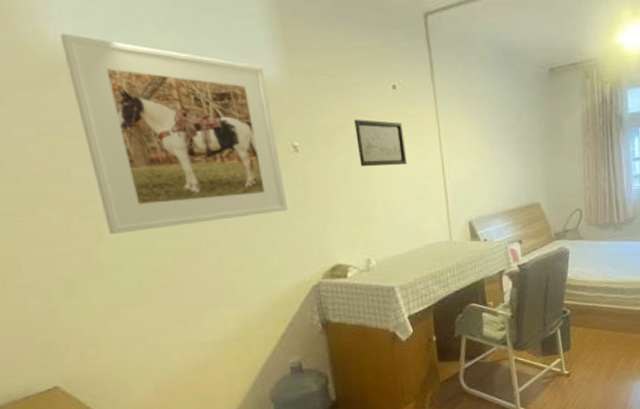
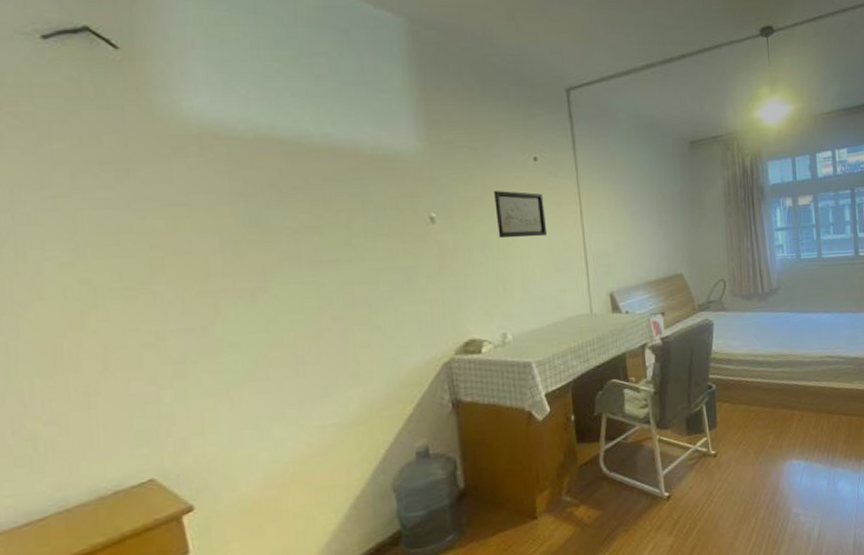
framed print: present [59,33,289,234] -> none [194,105,422,310]

